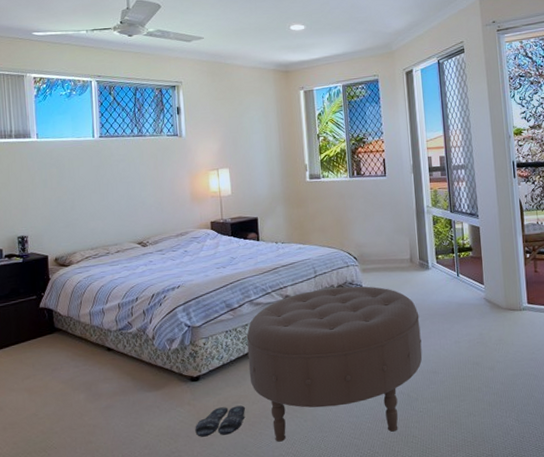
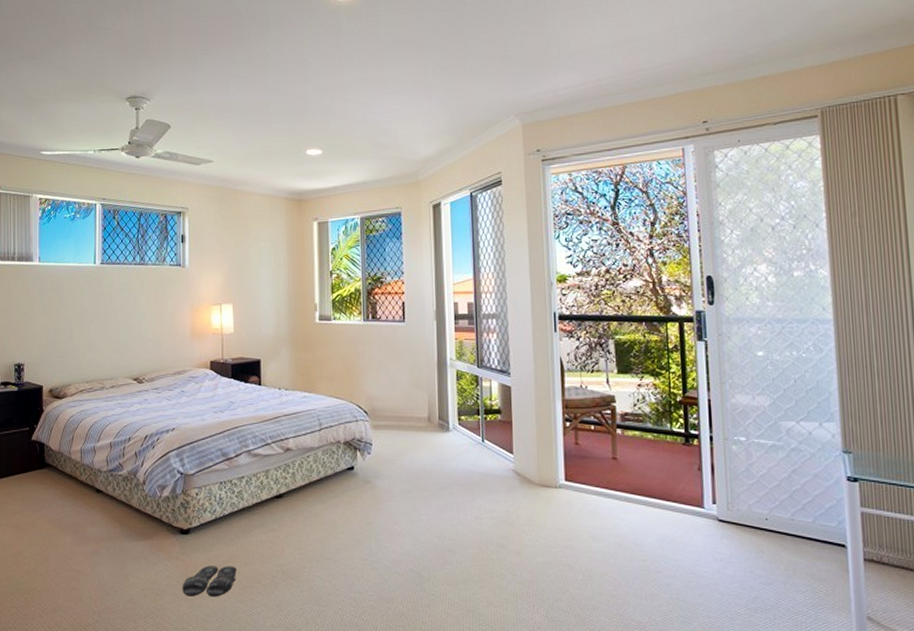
ottoman: present [246,286,423,442] -> none [241,444,437,614]

